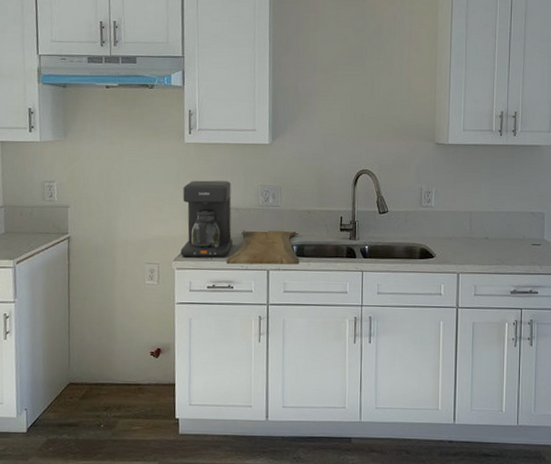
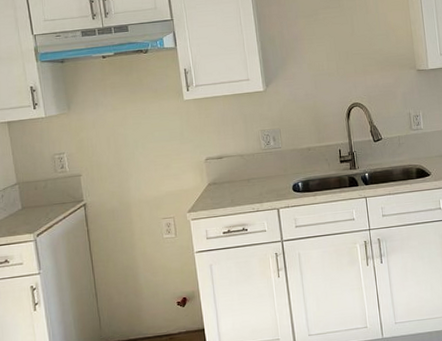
coffee maker: present [180,180,233,257] -> none [188,130,242,208]
cutting board: present [226,229,300,265] -> none [237,169,307,209]

